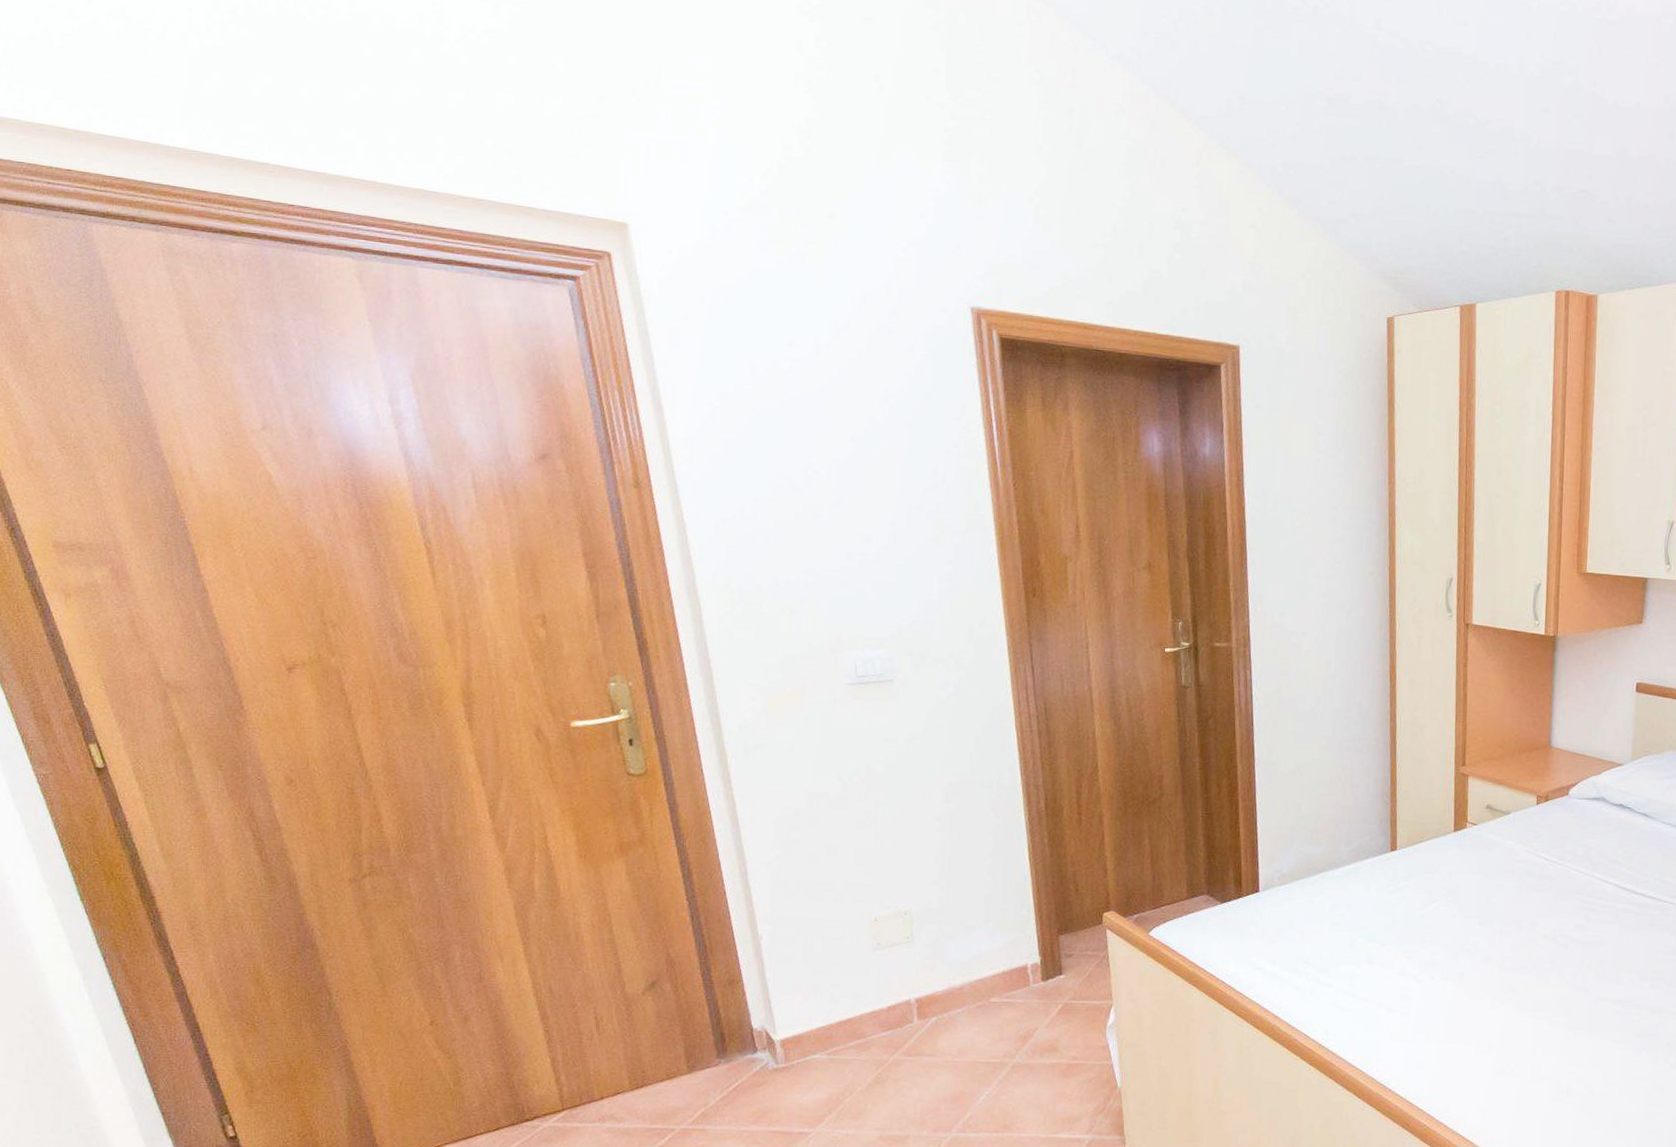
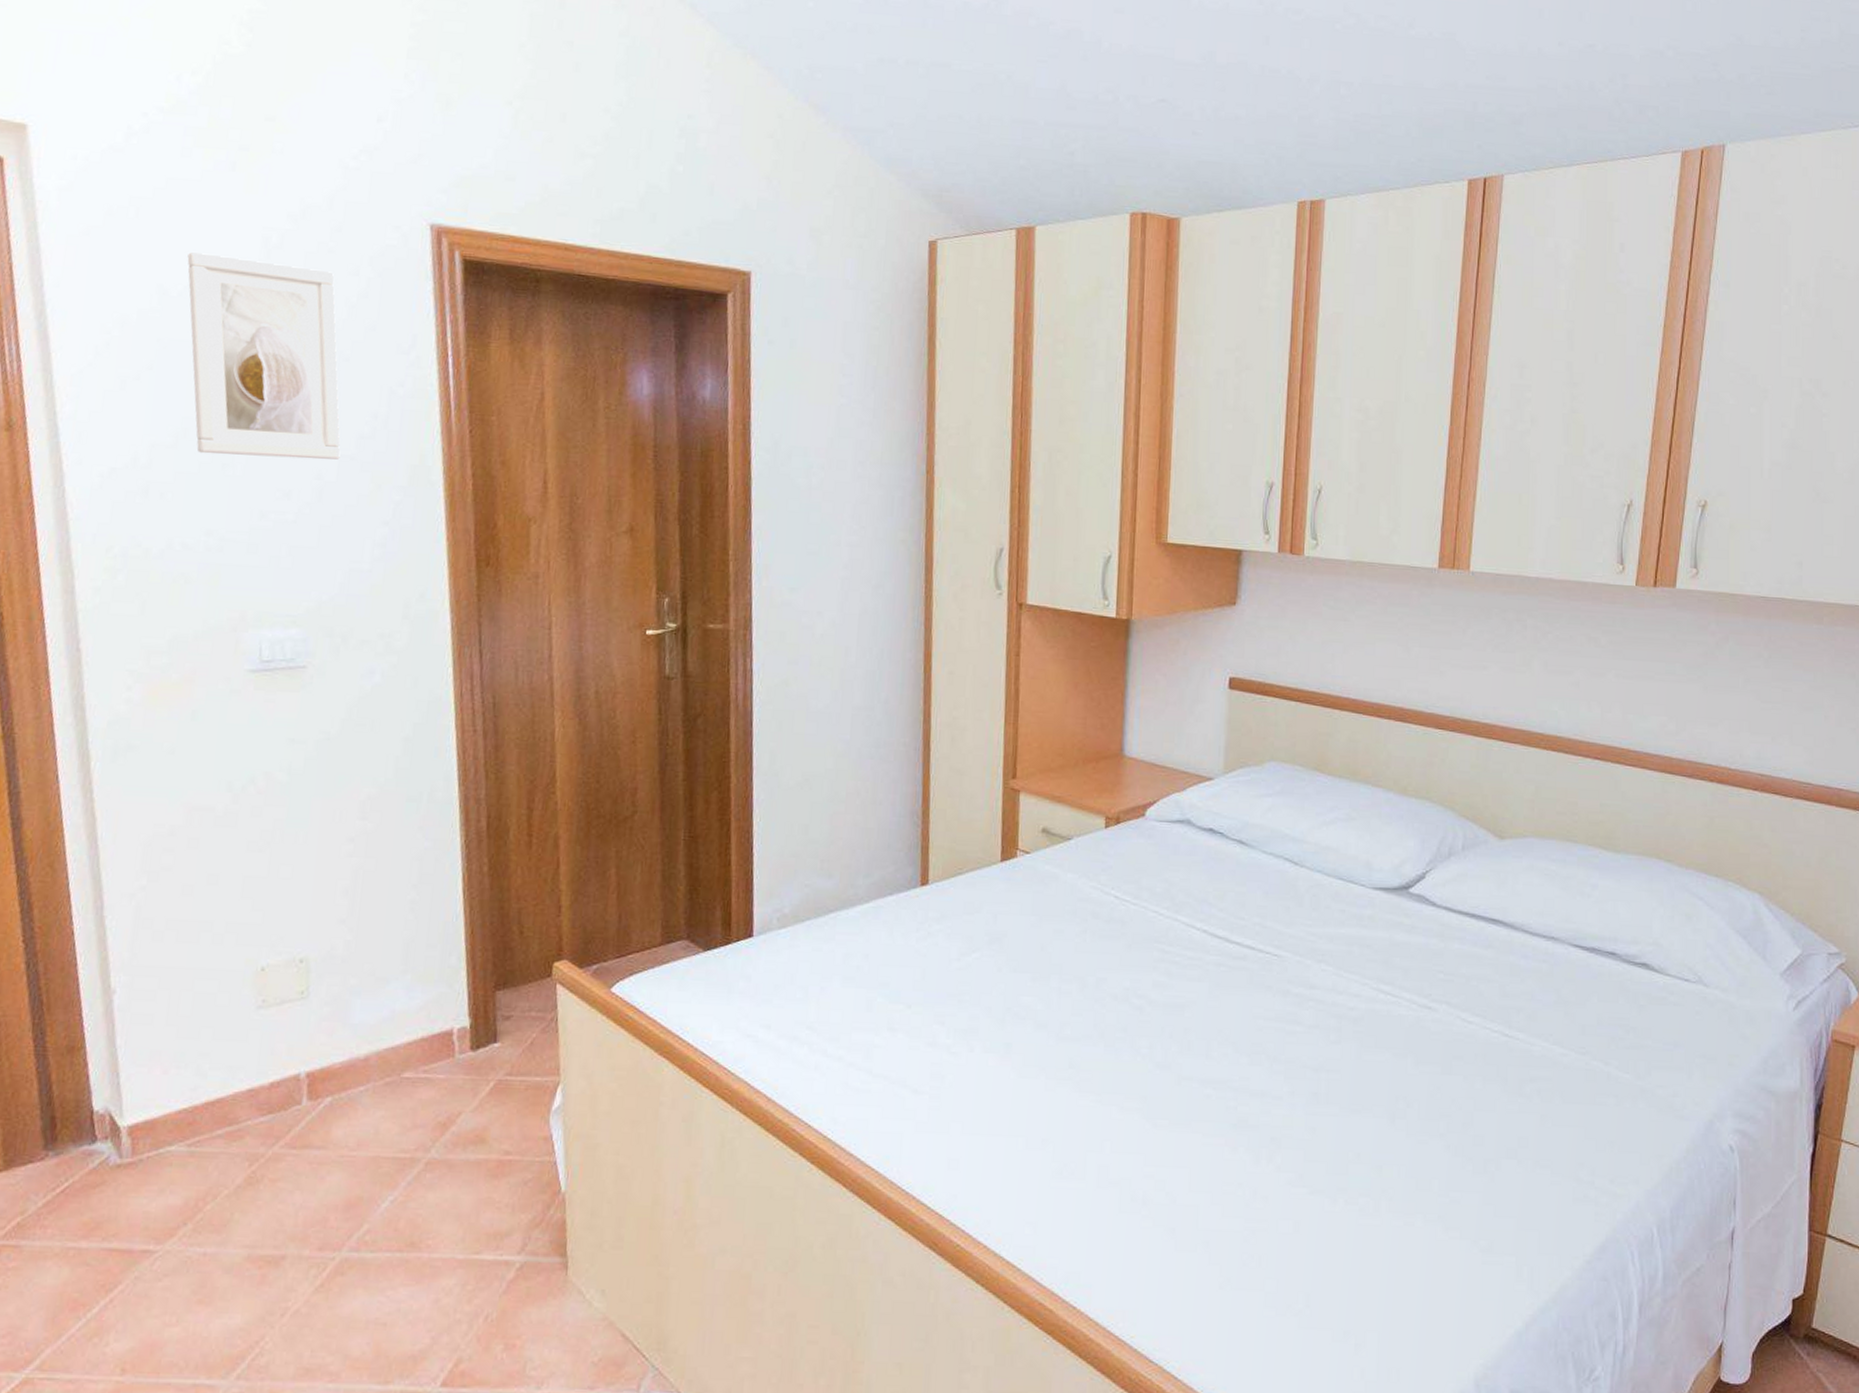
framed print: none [771,334,909,510] -> present [187,252,341,460]

